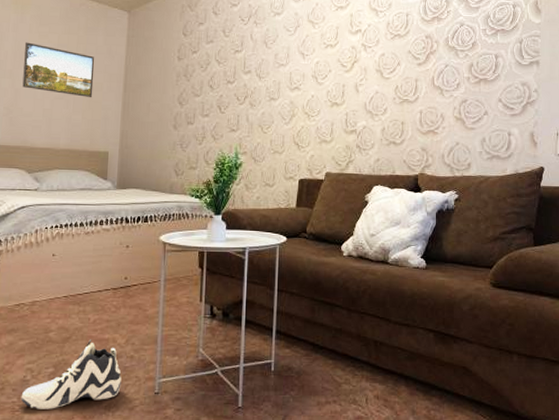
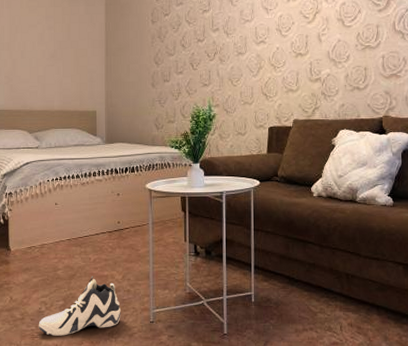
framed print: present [22,42,94,98] -> none [17,17,79,64]

